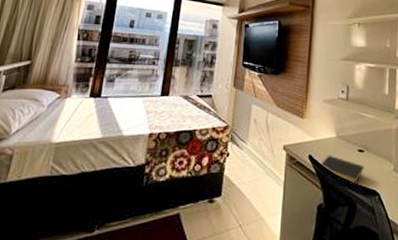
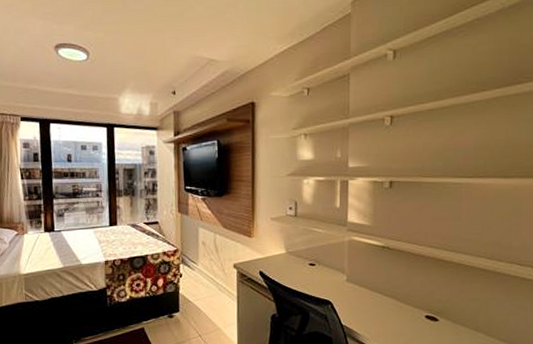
notepad: present [319,155,364,185] -> none [271,270,316,296]

